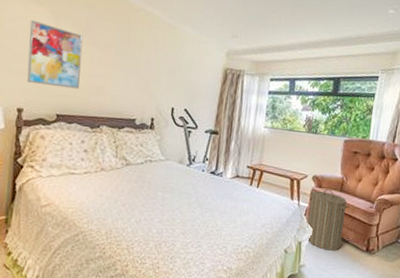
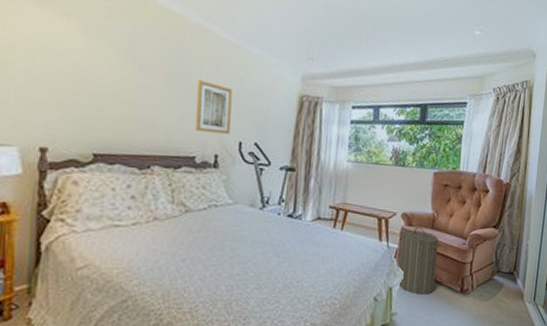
wall art: present [26,19,84,90] -> none [51,36,126,123]
wall art: none [136,55,168,101] -> present [195,80,233,135]

